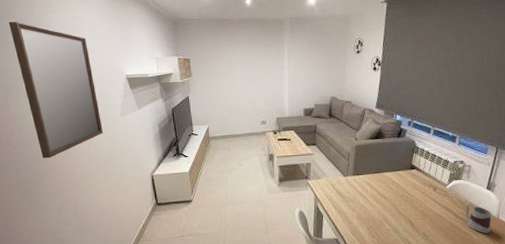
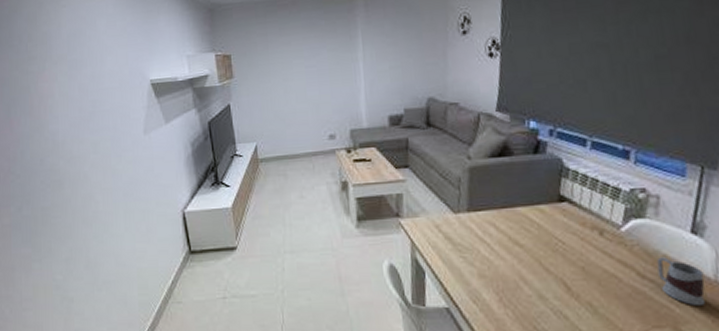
home mirror: present [8,21,103,159] -> none [14,20,122,191]

